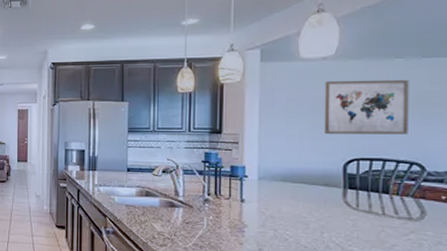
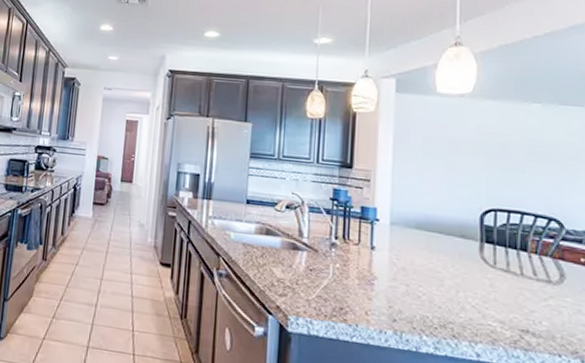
wall art: present [323,79,409,135] -> none [460,120,547,187]

